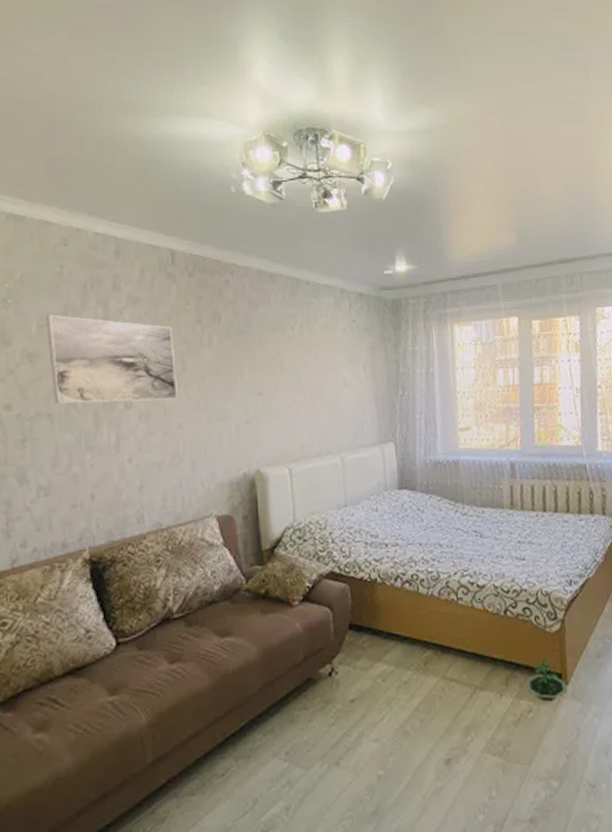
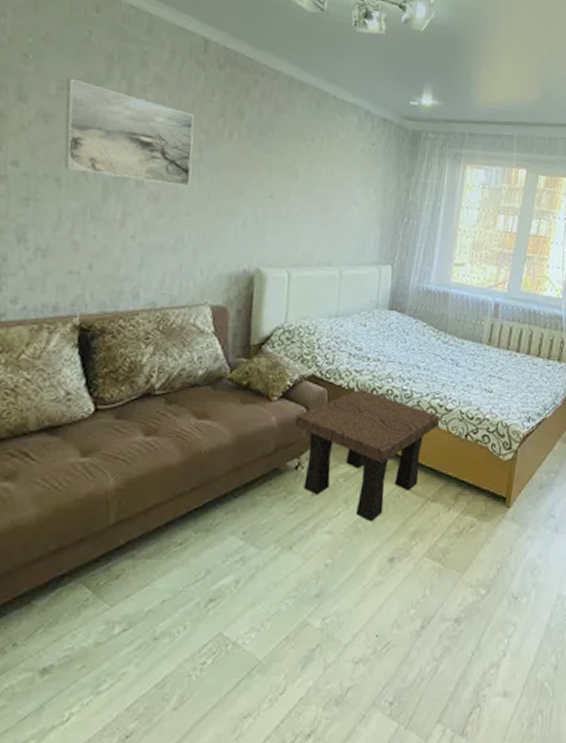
side table: none [320,579,473,722] -> present [295,389,439,521]
terrarium: present [526,657,568,702] -> none [473,481,509,520]

